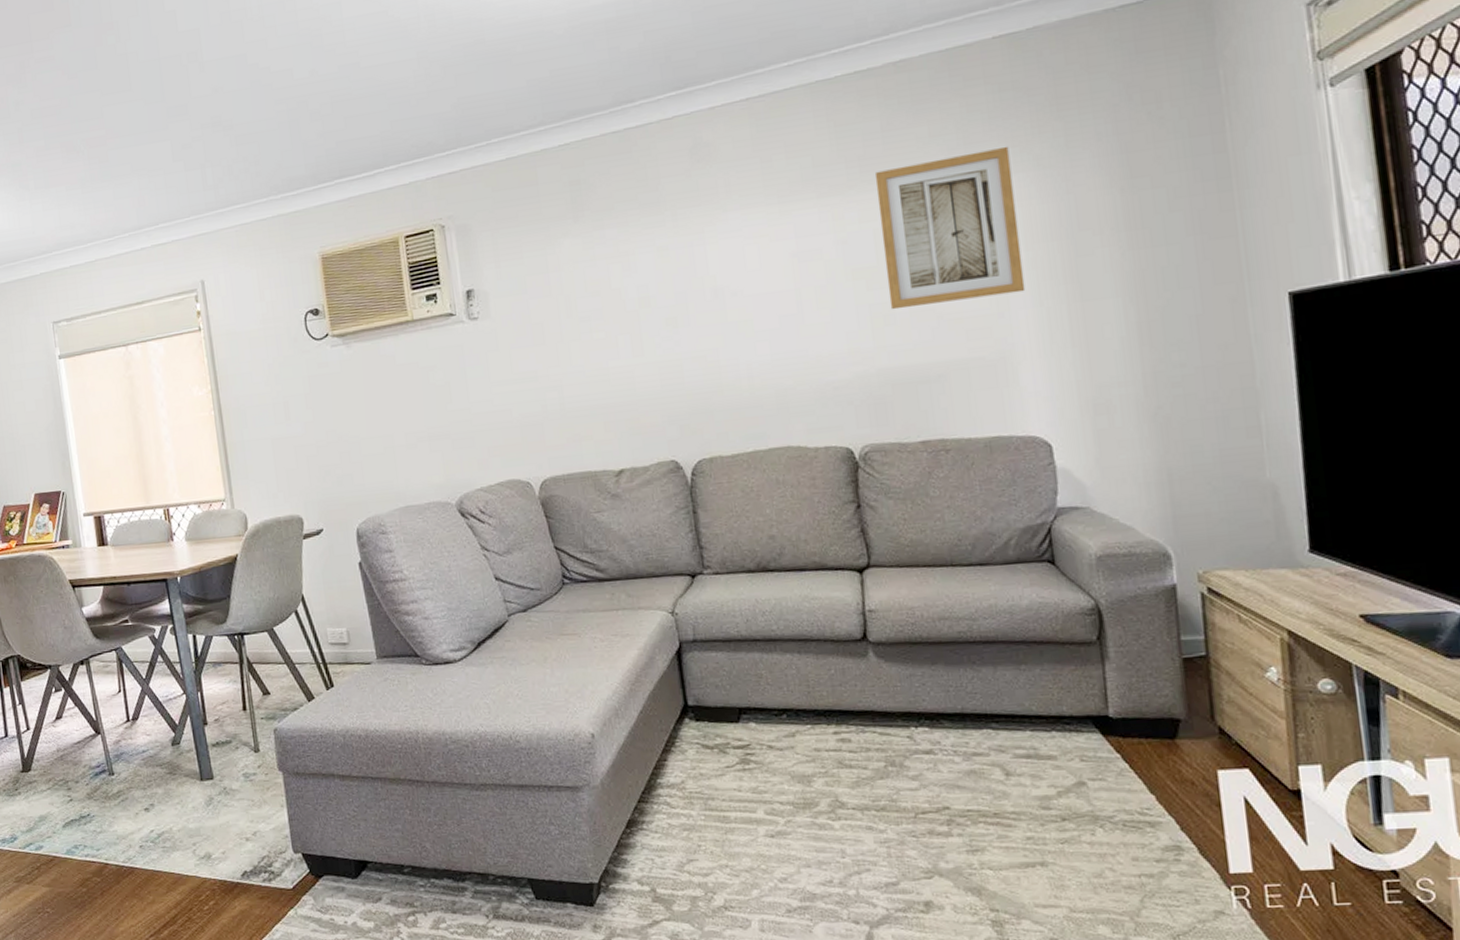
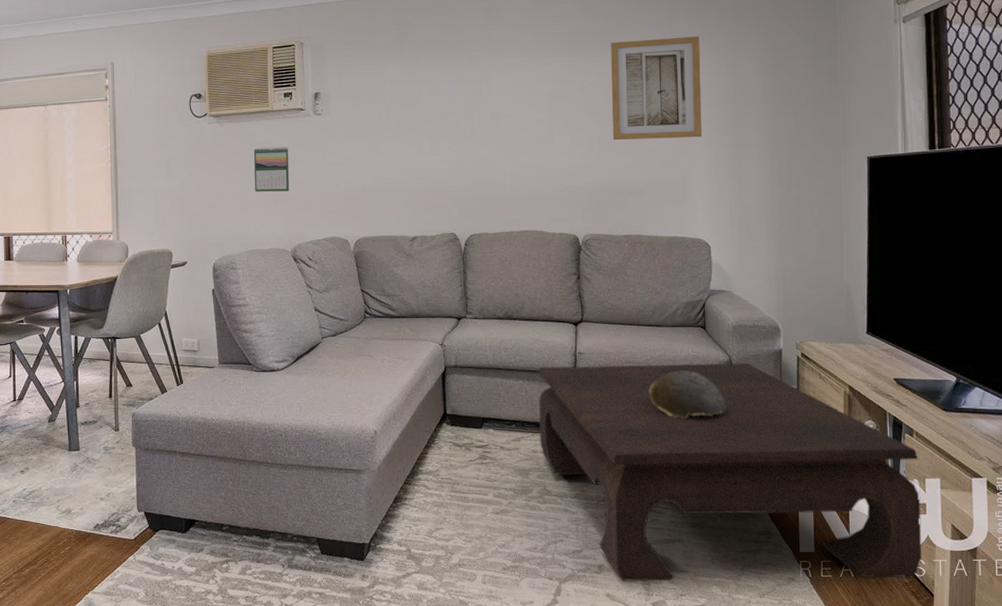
calendar: none [393,366,447,430] -> present [253,146,290,192]
coffee table: none [812,607,1429,923] -> present [538,363,922,581]
decorative bowl: none [977,624,1098,693] -> present [649,370,727,418]

